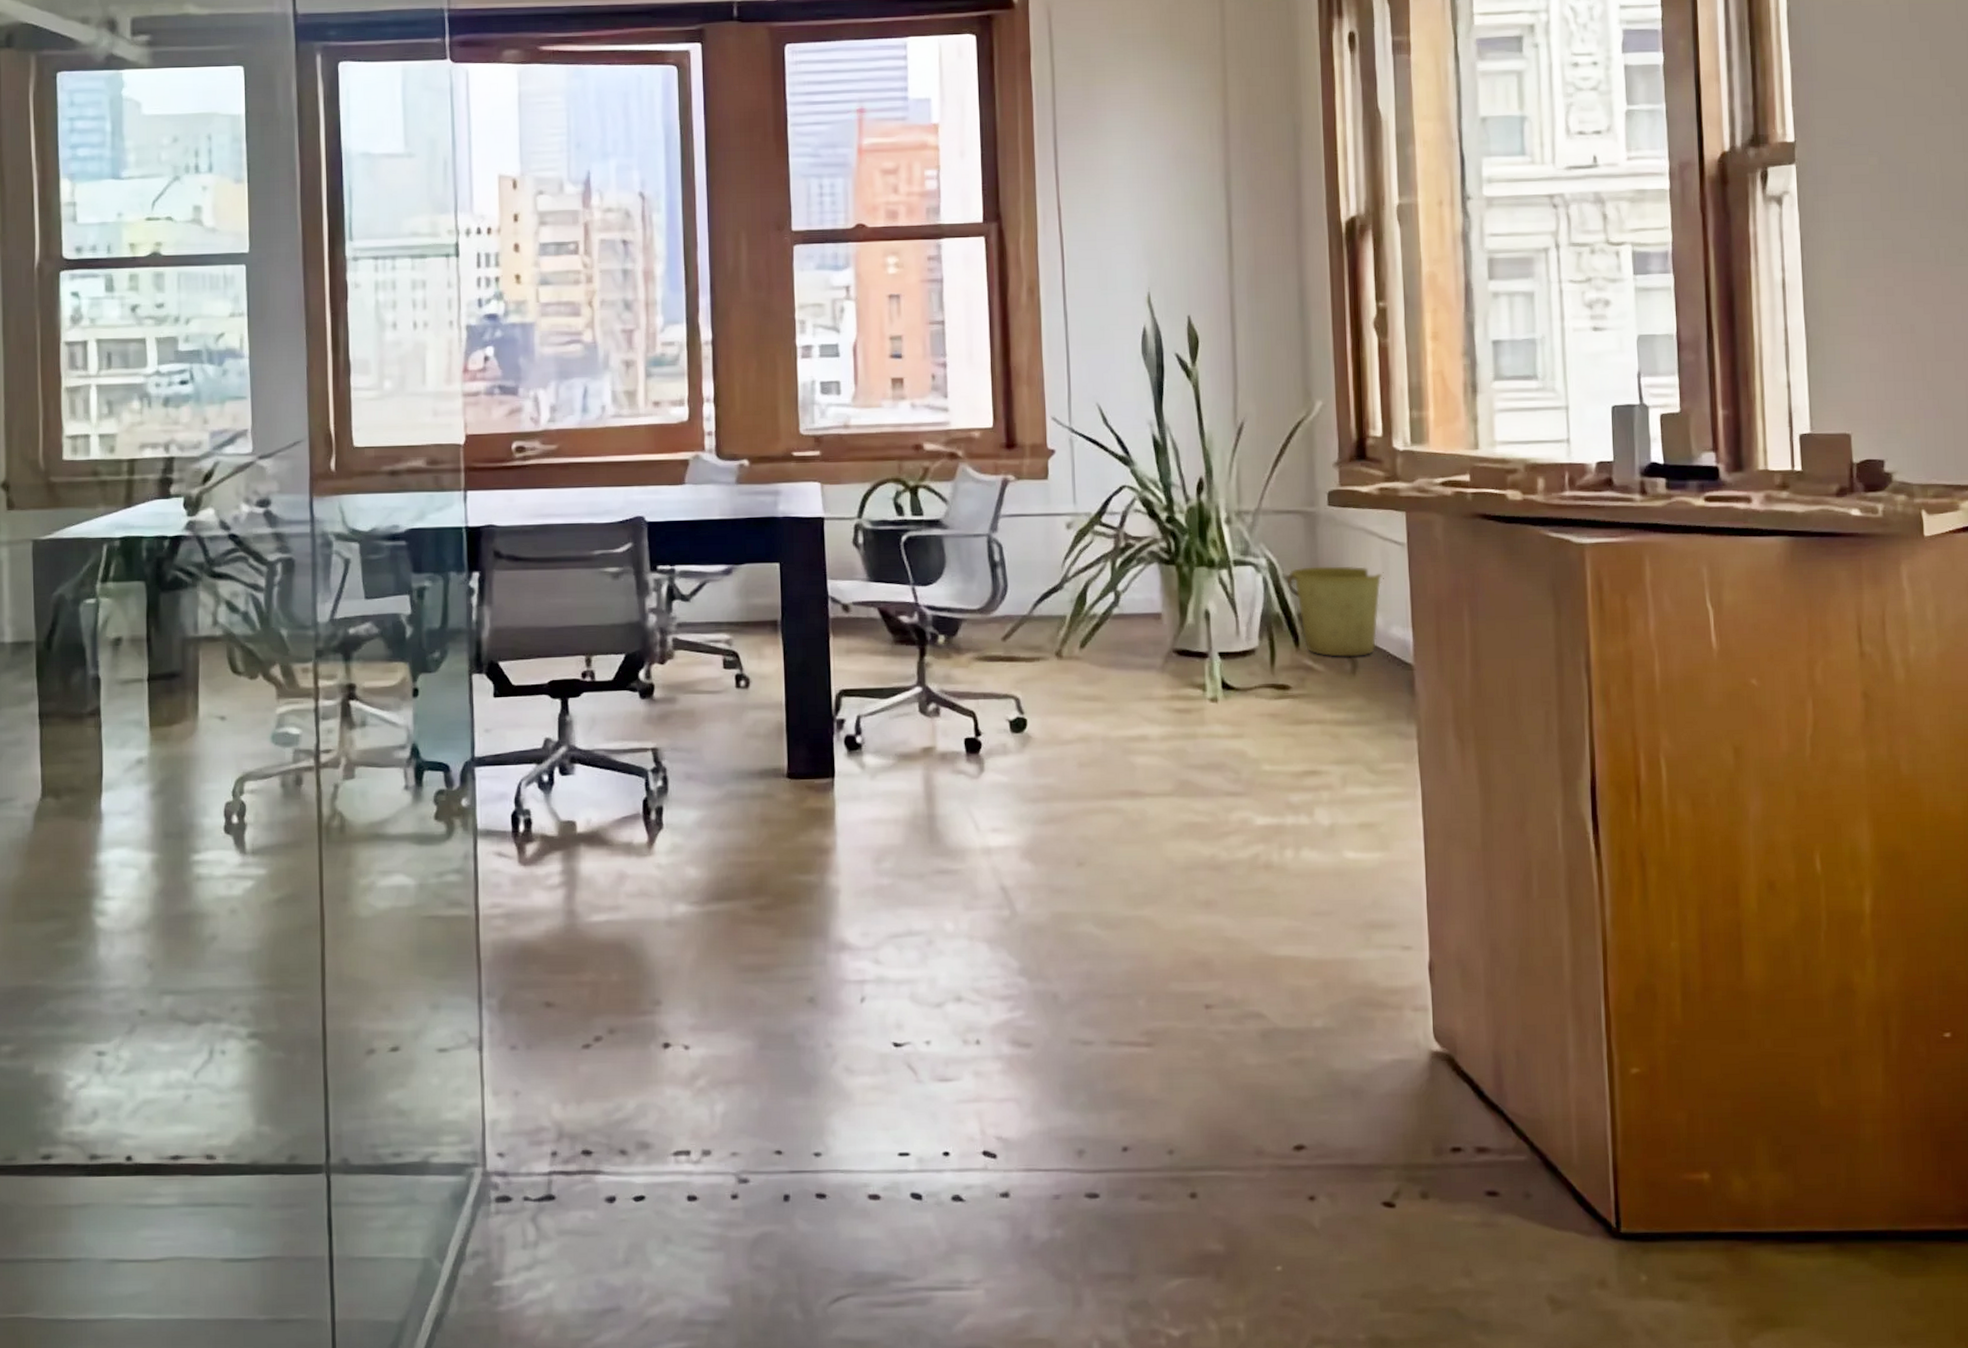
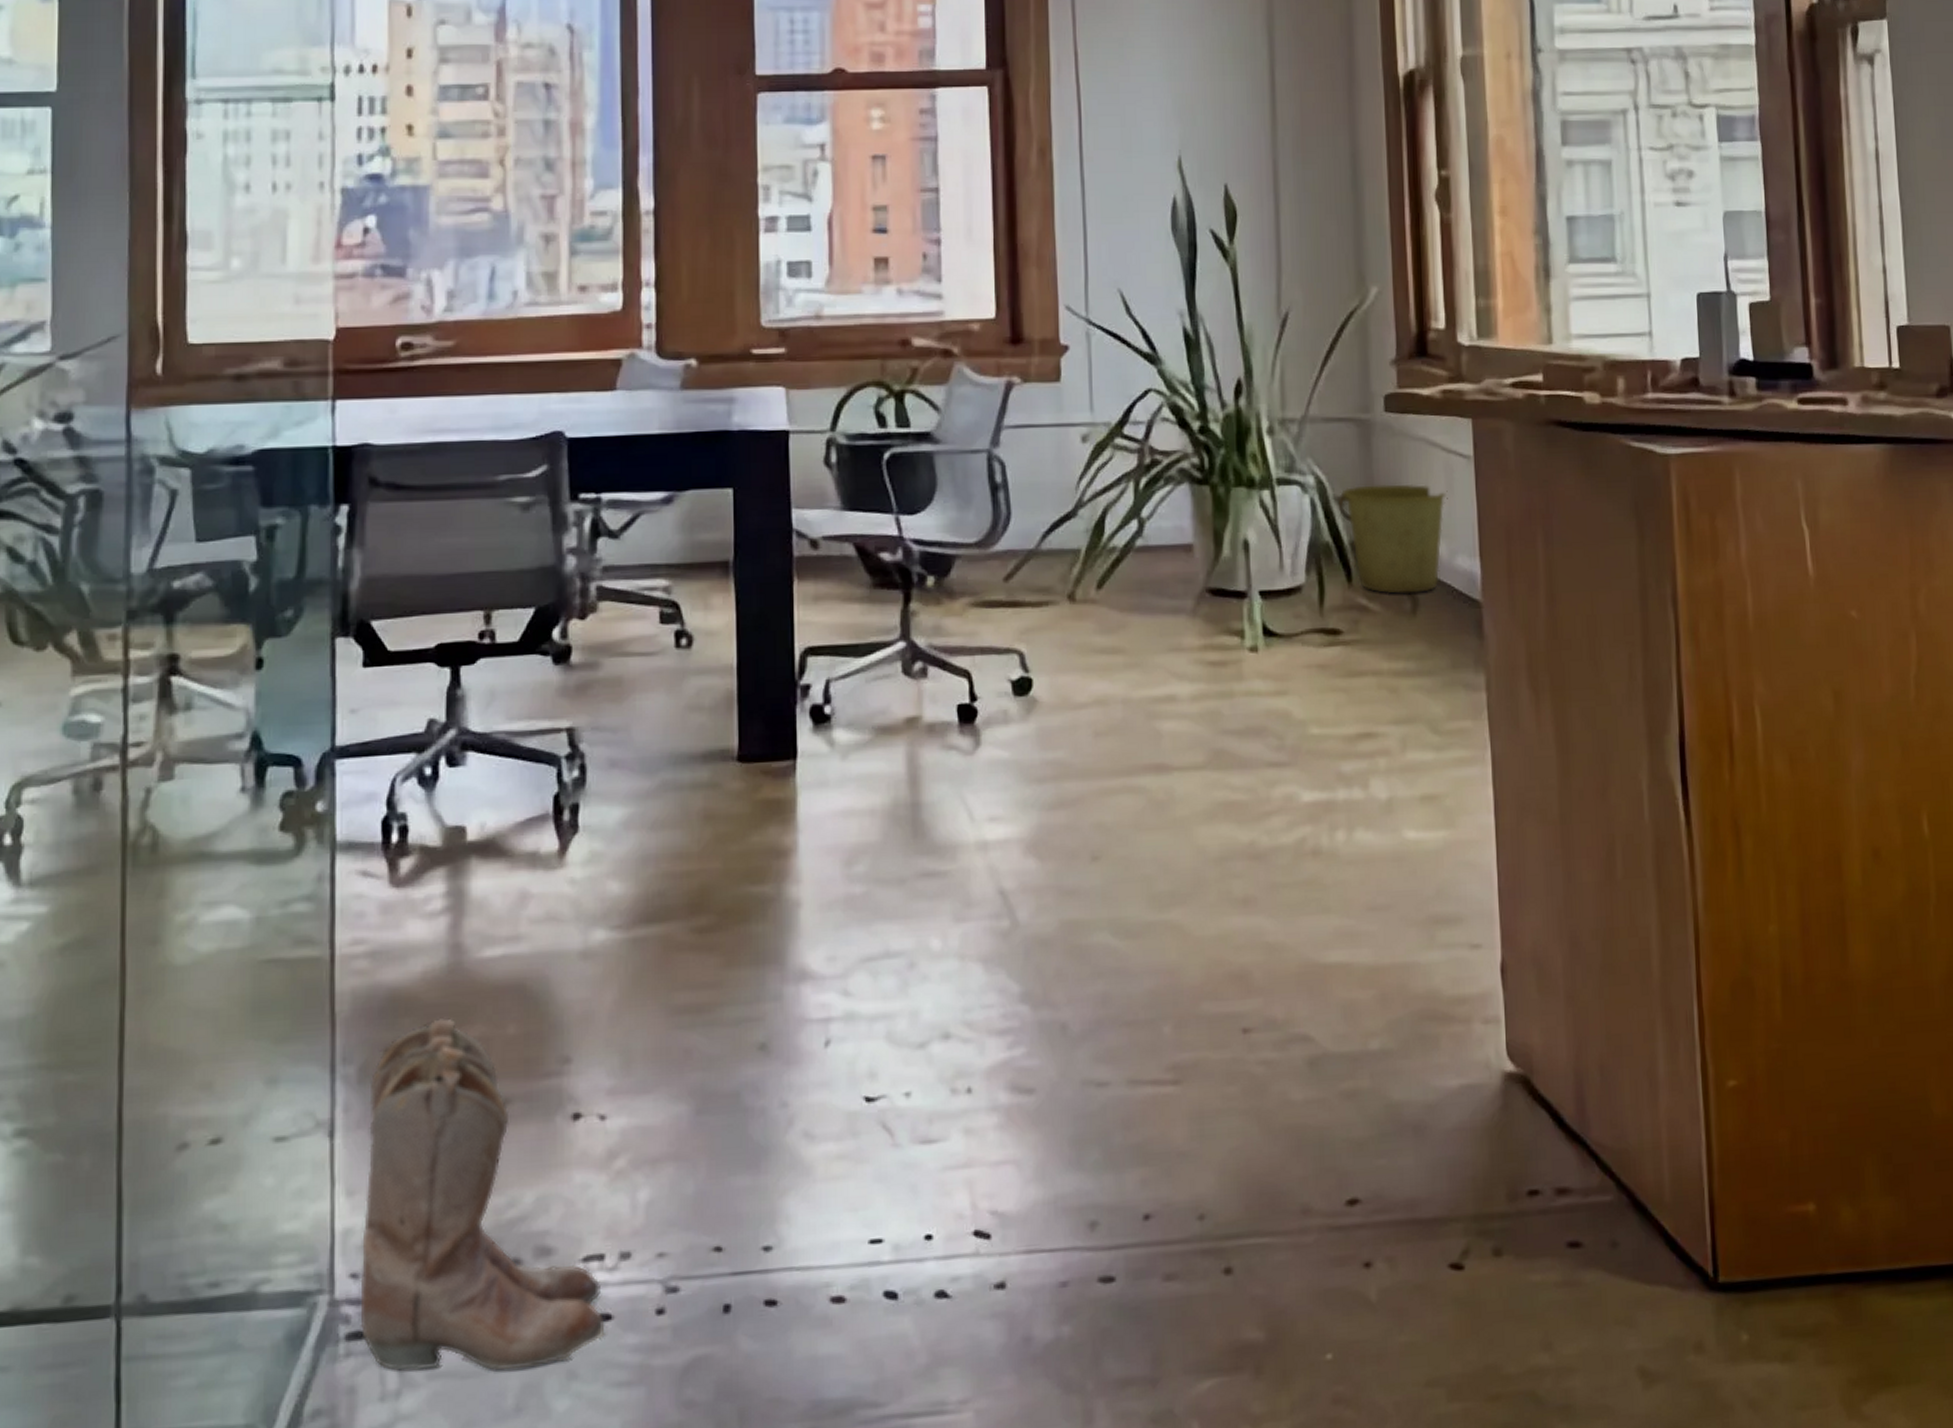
boots: none [505,966,692,1233] -> present [360,1018,605,1372]

